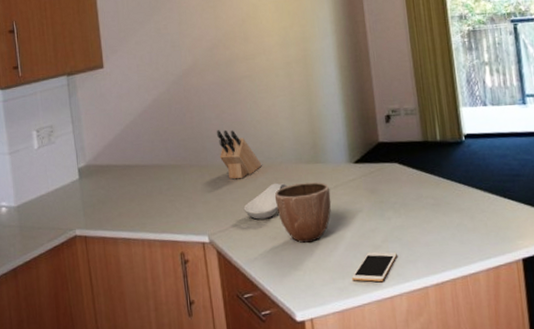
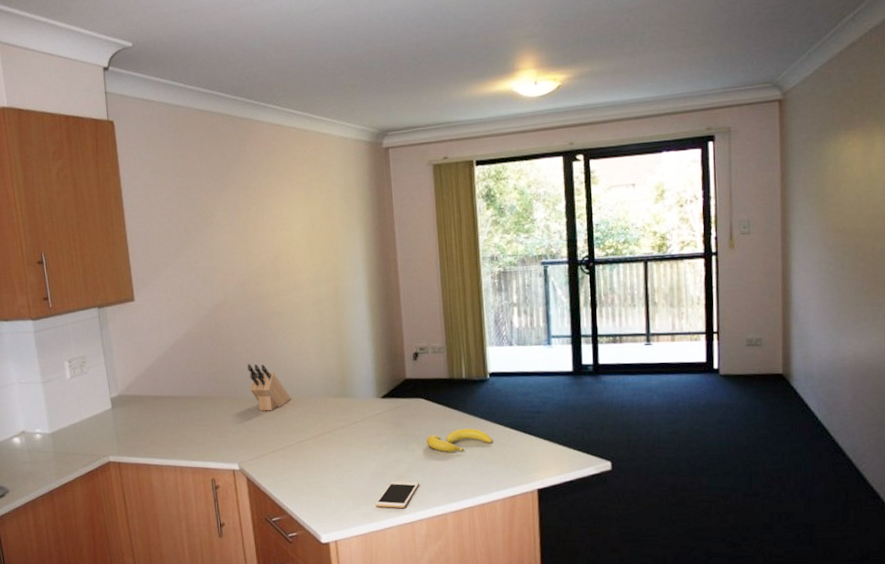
spoon rest: present [243,183,288,220] -> none [273,415,316,449]
decorative bowl: present [274,182,331,244] -> none [303,415,358,472]
banana: none [402,193,471,220] -> present [426,428,492,453]

